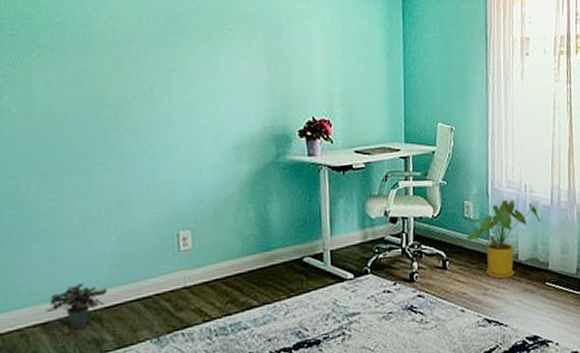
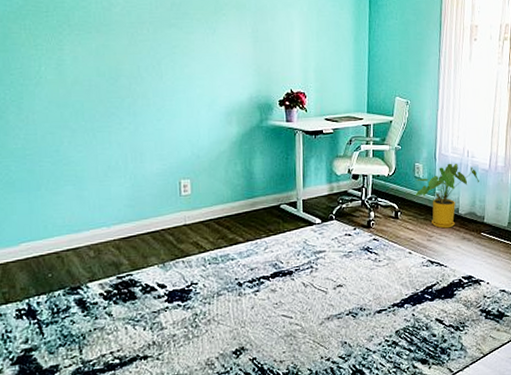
potted plant: present [44,283,108,330] -> none [75,218,124,255]

